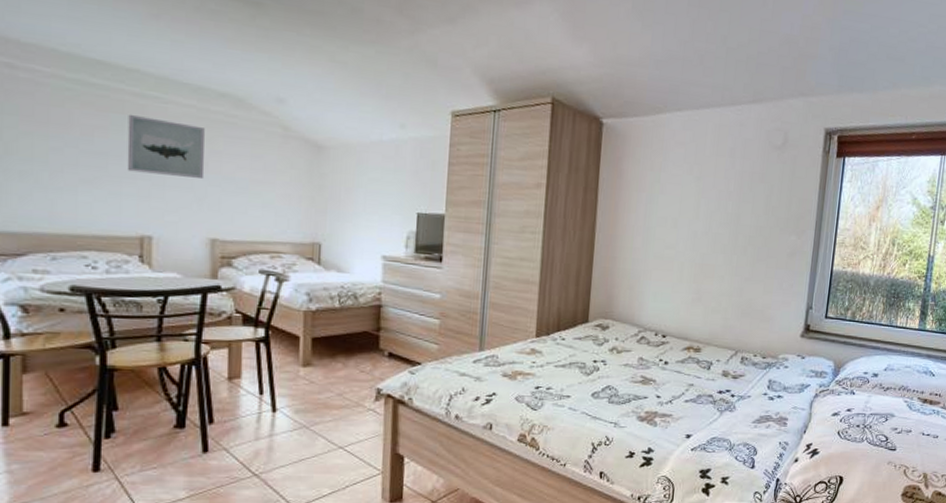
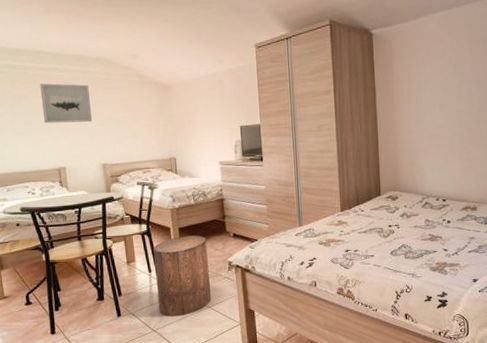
stool: none [267,349,350,458] -> present [153,235,211,317]

